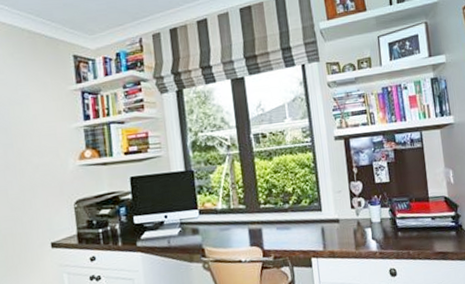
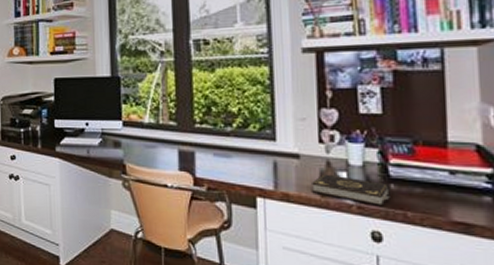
book: none [349,231,399,250] -> present [312,174,390,206]

